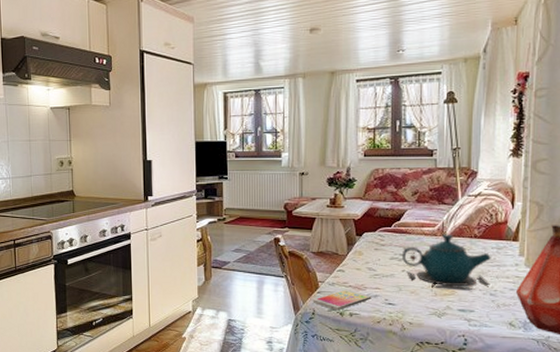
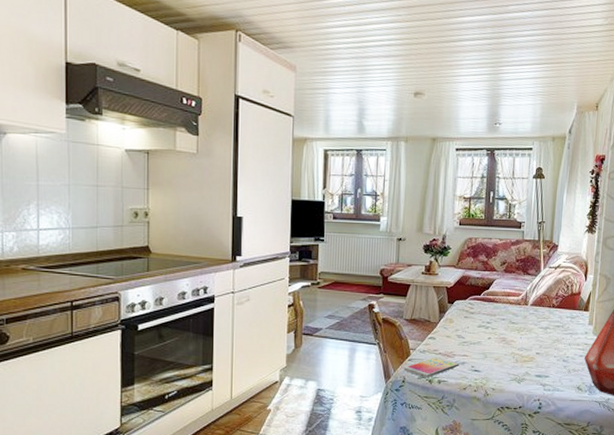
teapot: present [401,234,491,290] -> none [488,303,566,356]

